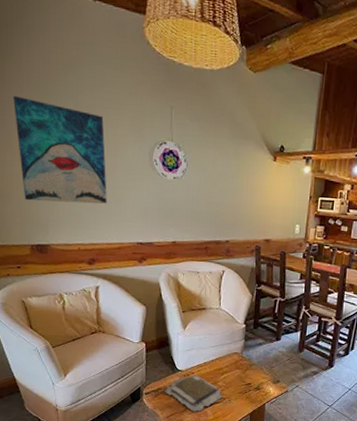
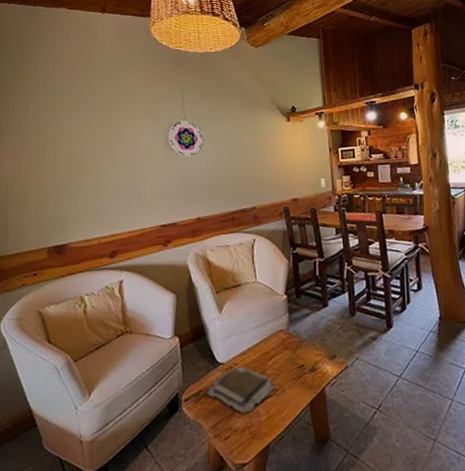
wall art: present [13,96,107,204] -> none [29,104,126,202]

